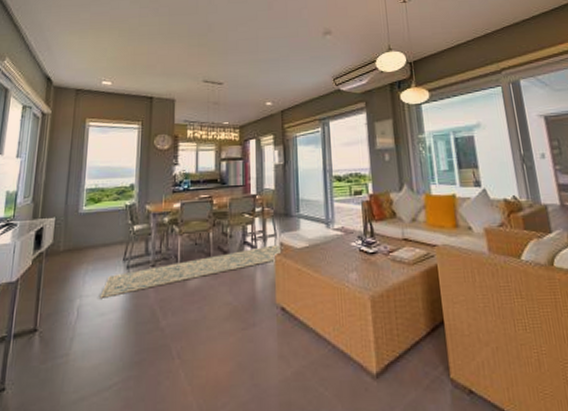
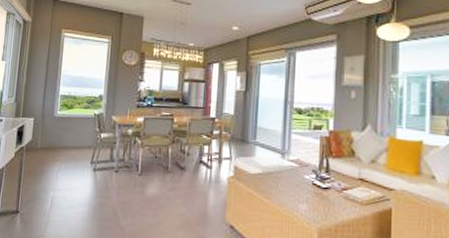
rug: present [100,244,283,298] -> none [70,167,237,194]

